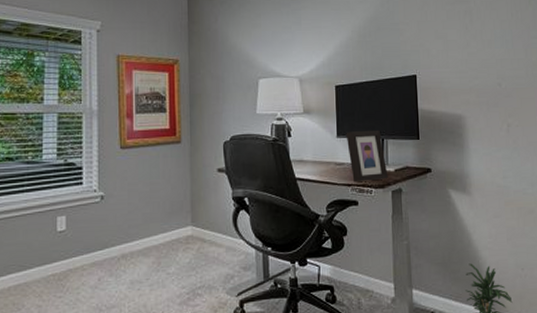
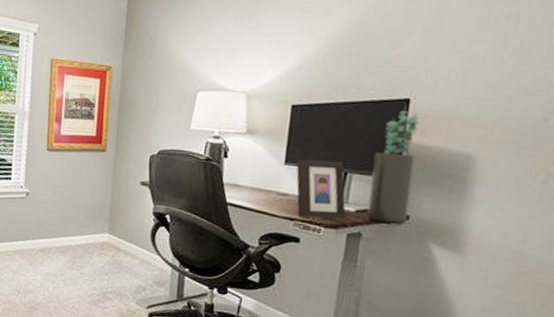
vase: none [399,79,431,178] -> present [366,104,419,225]

